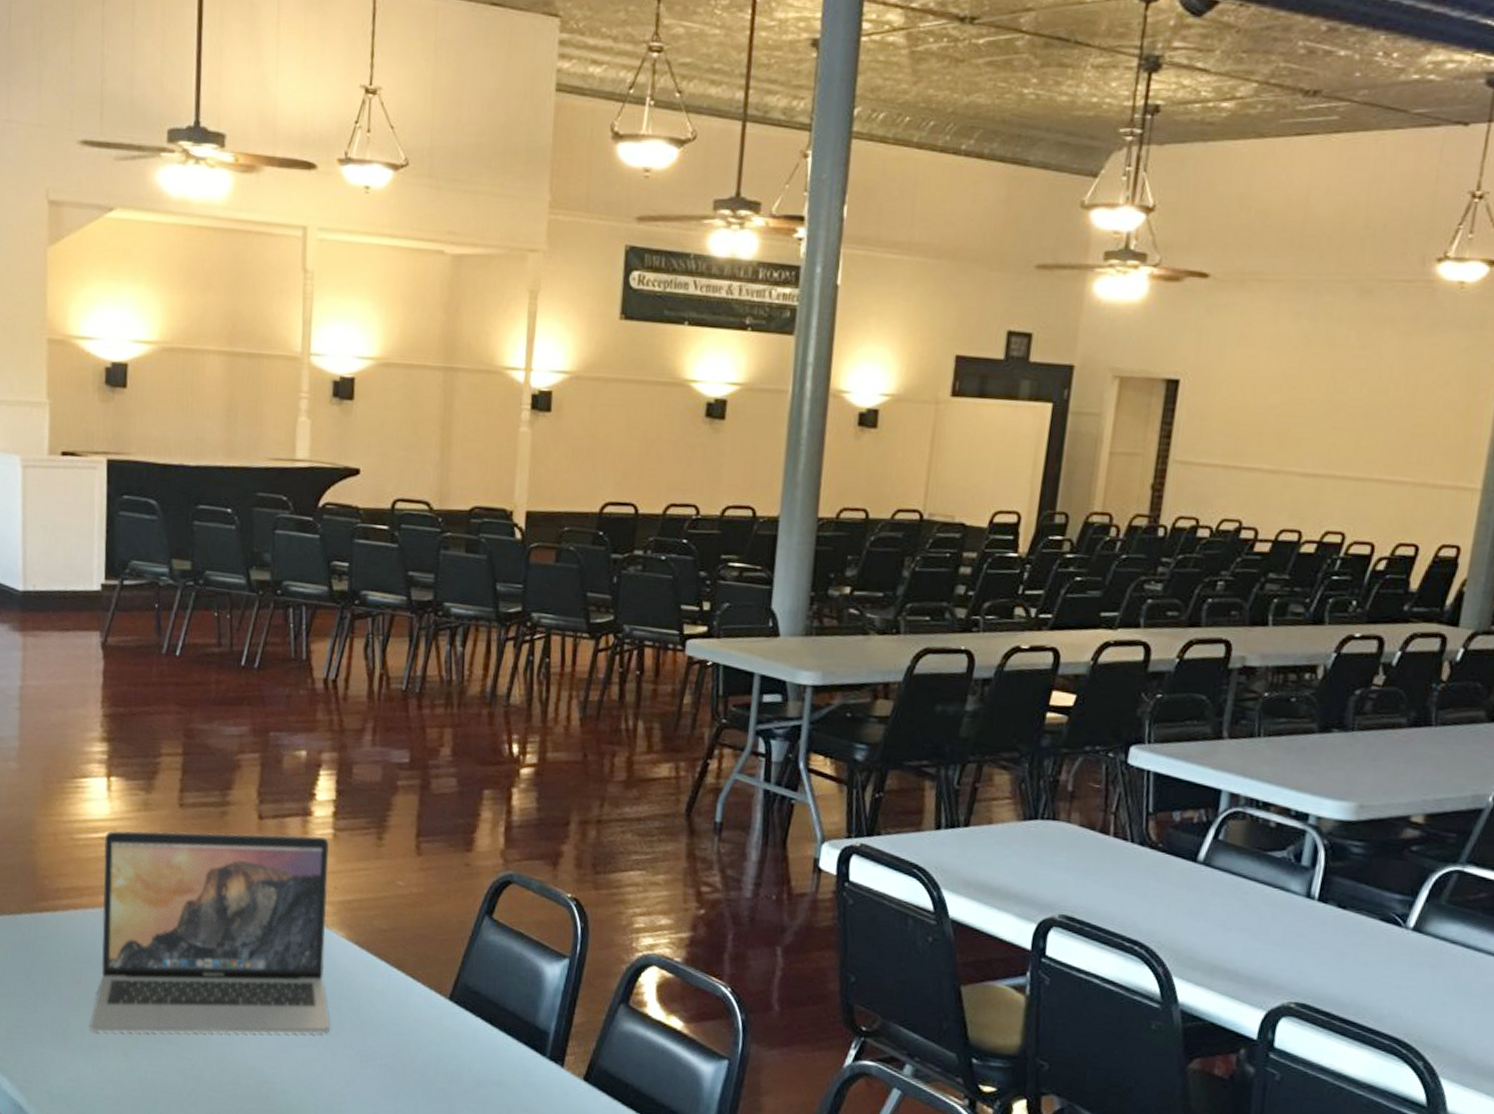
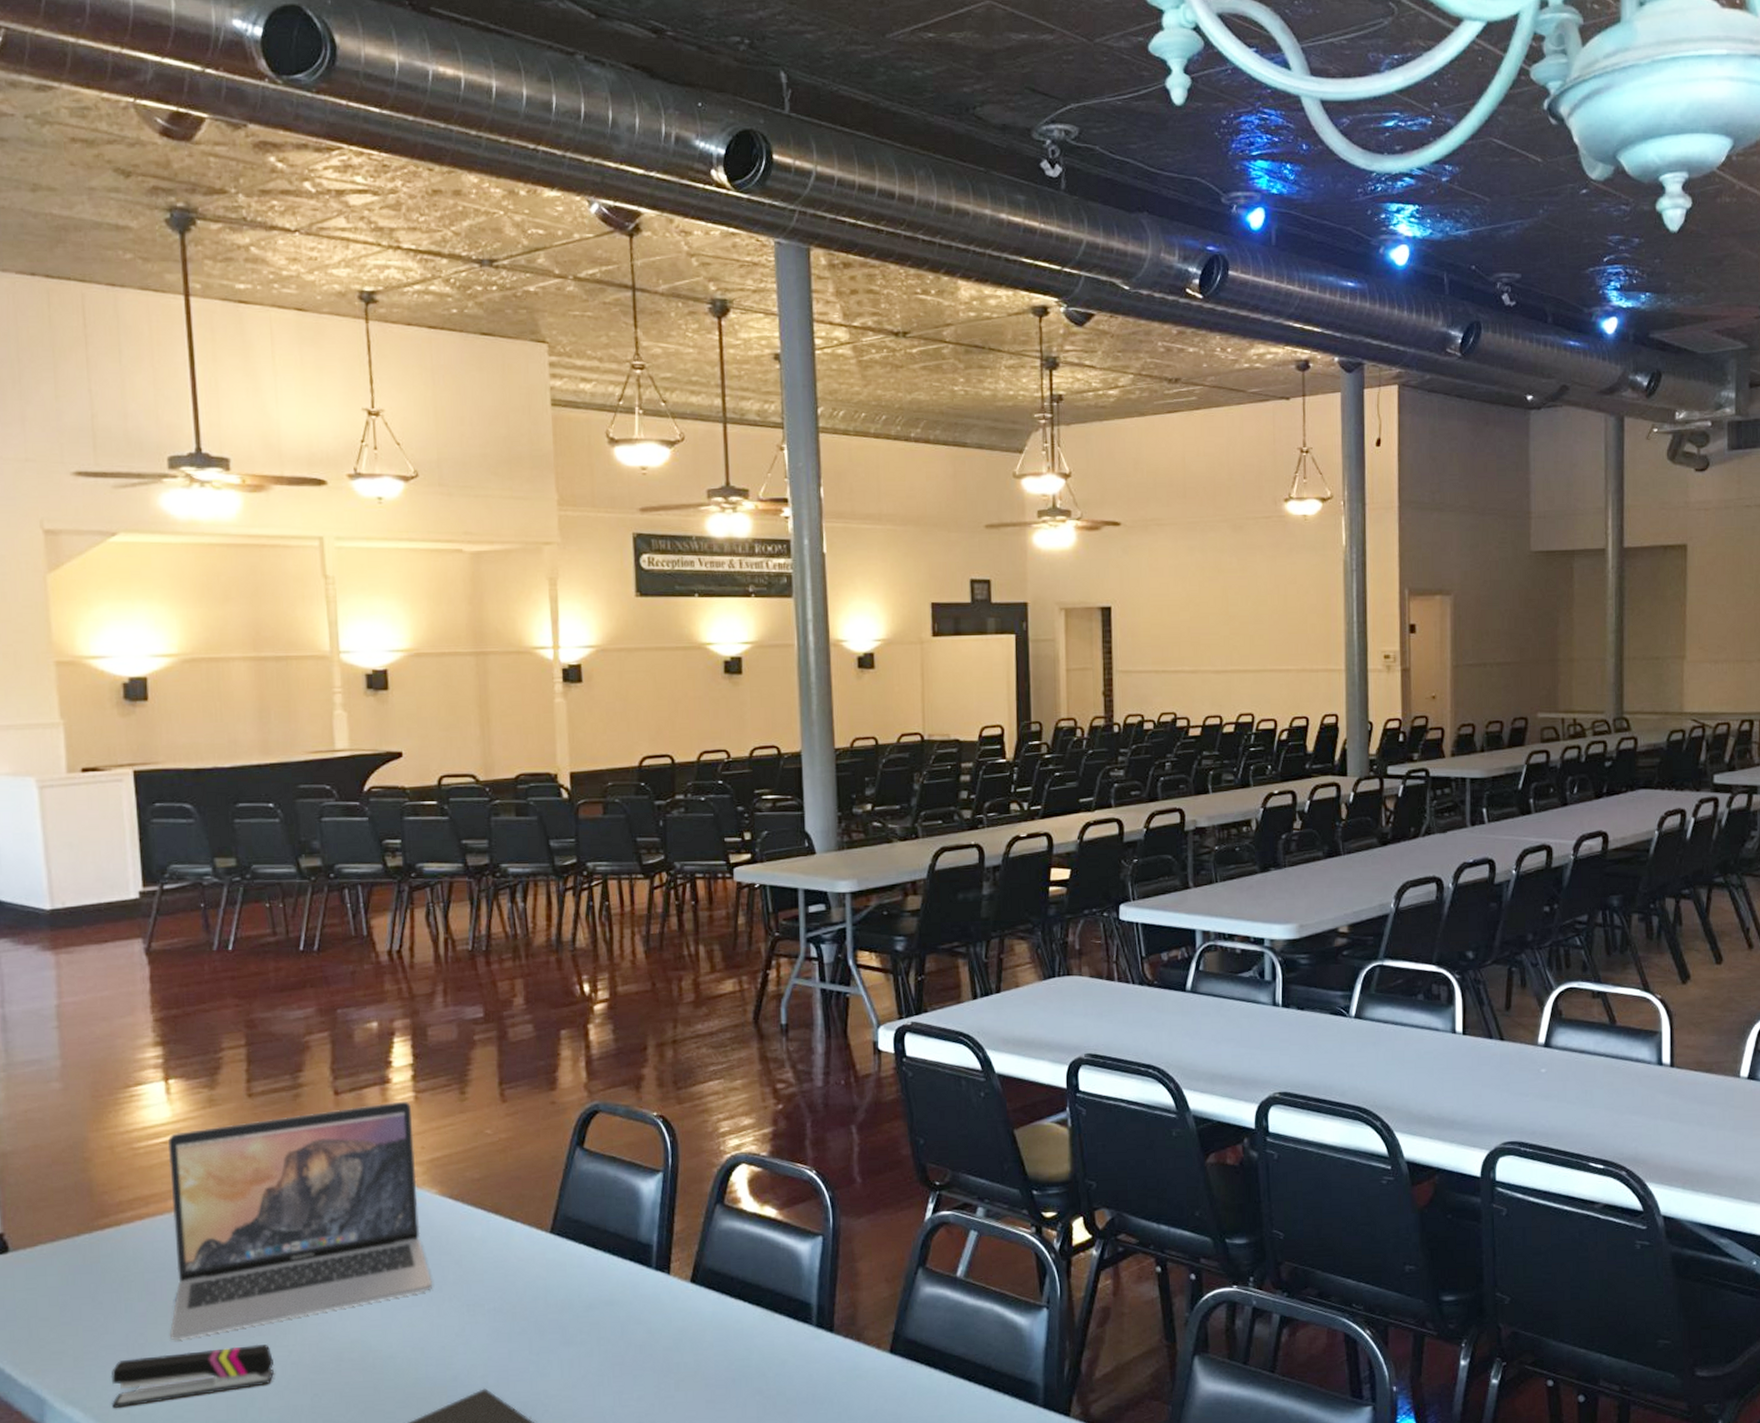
stapler: none [35,1040,178,1093] -> present [110,1344,275,1409]

